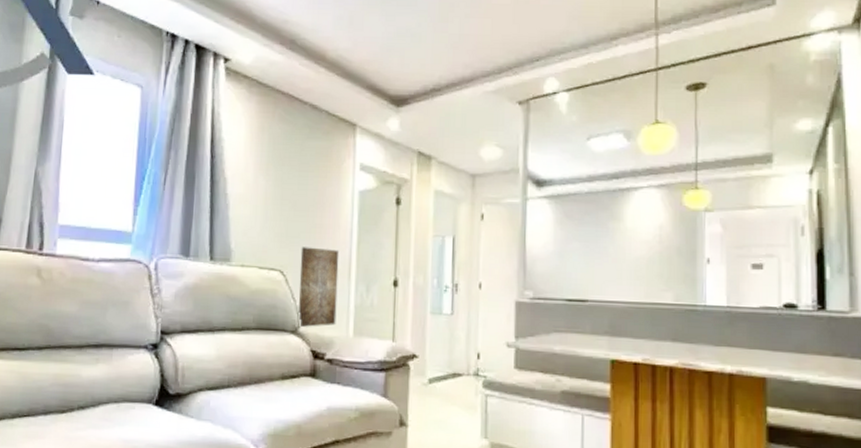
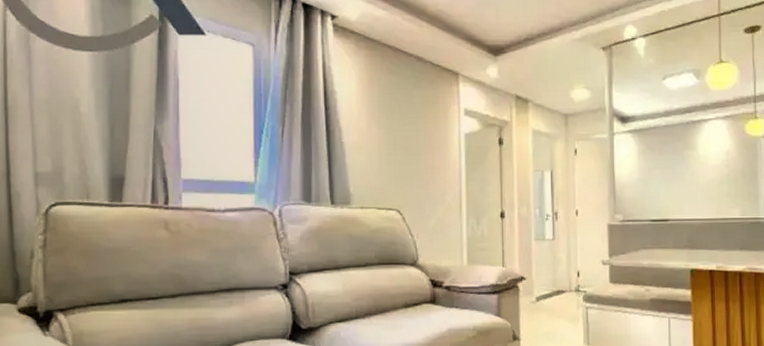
wall art: present [298,247,340,328] -> none [415,187,451,260]

